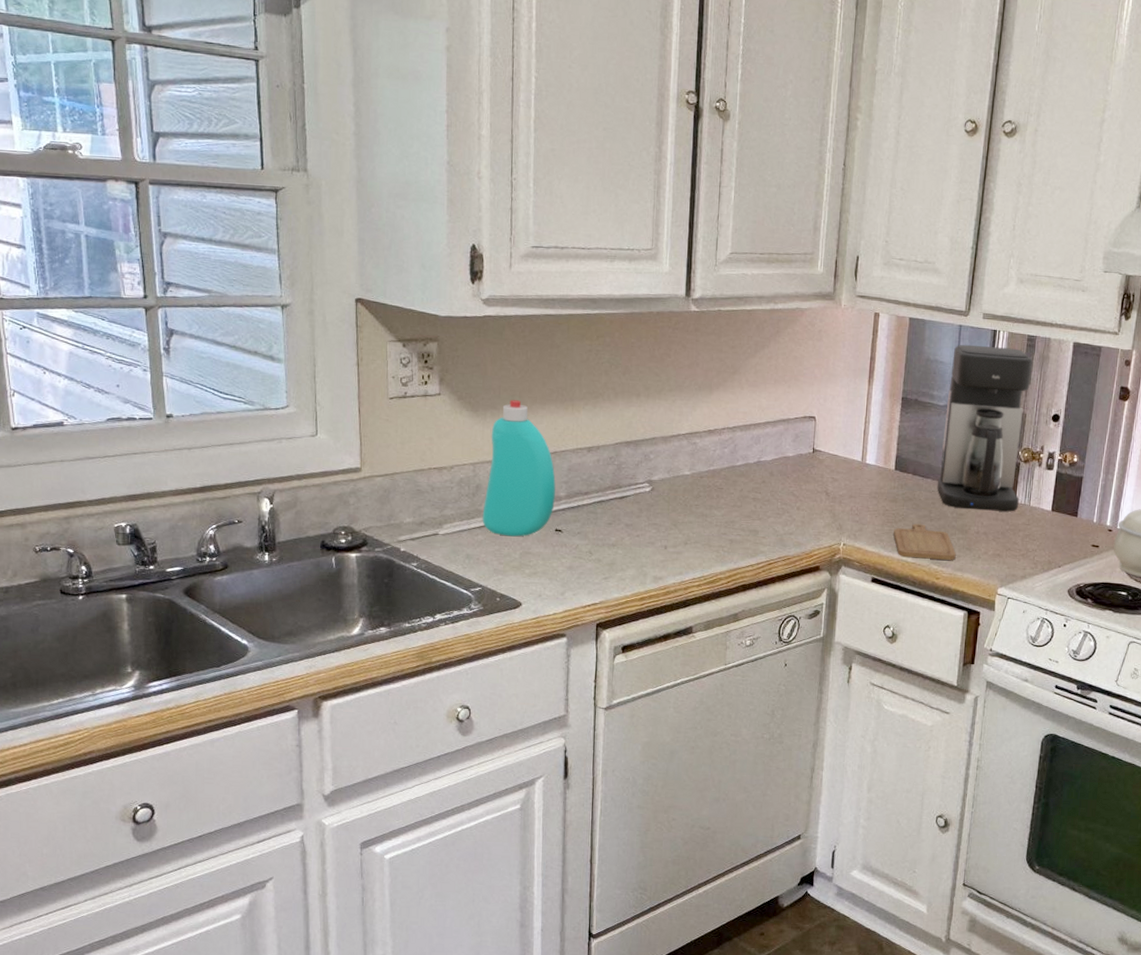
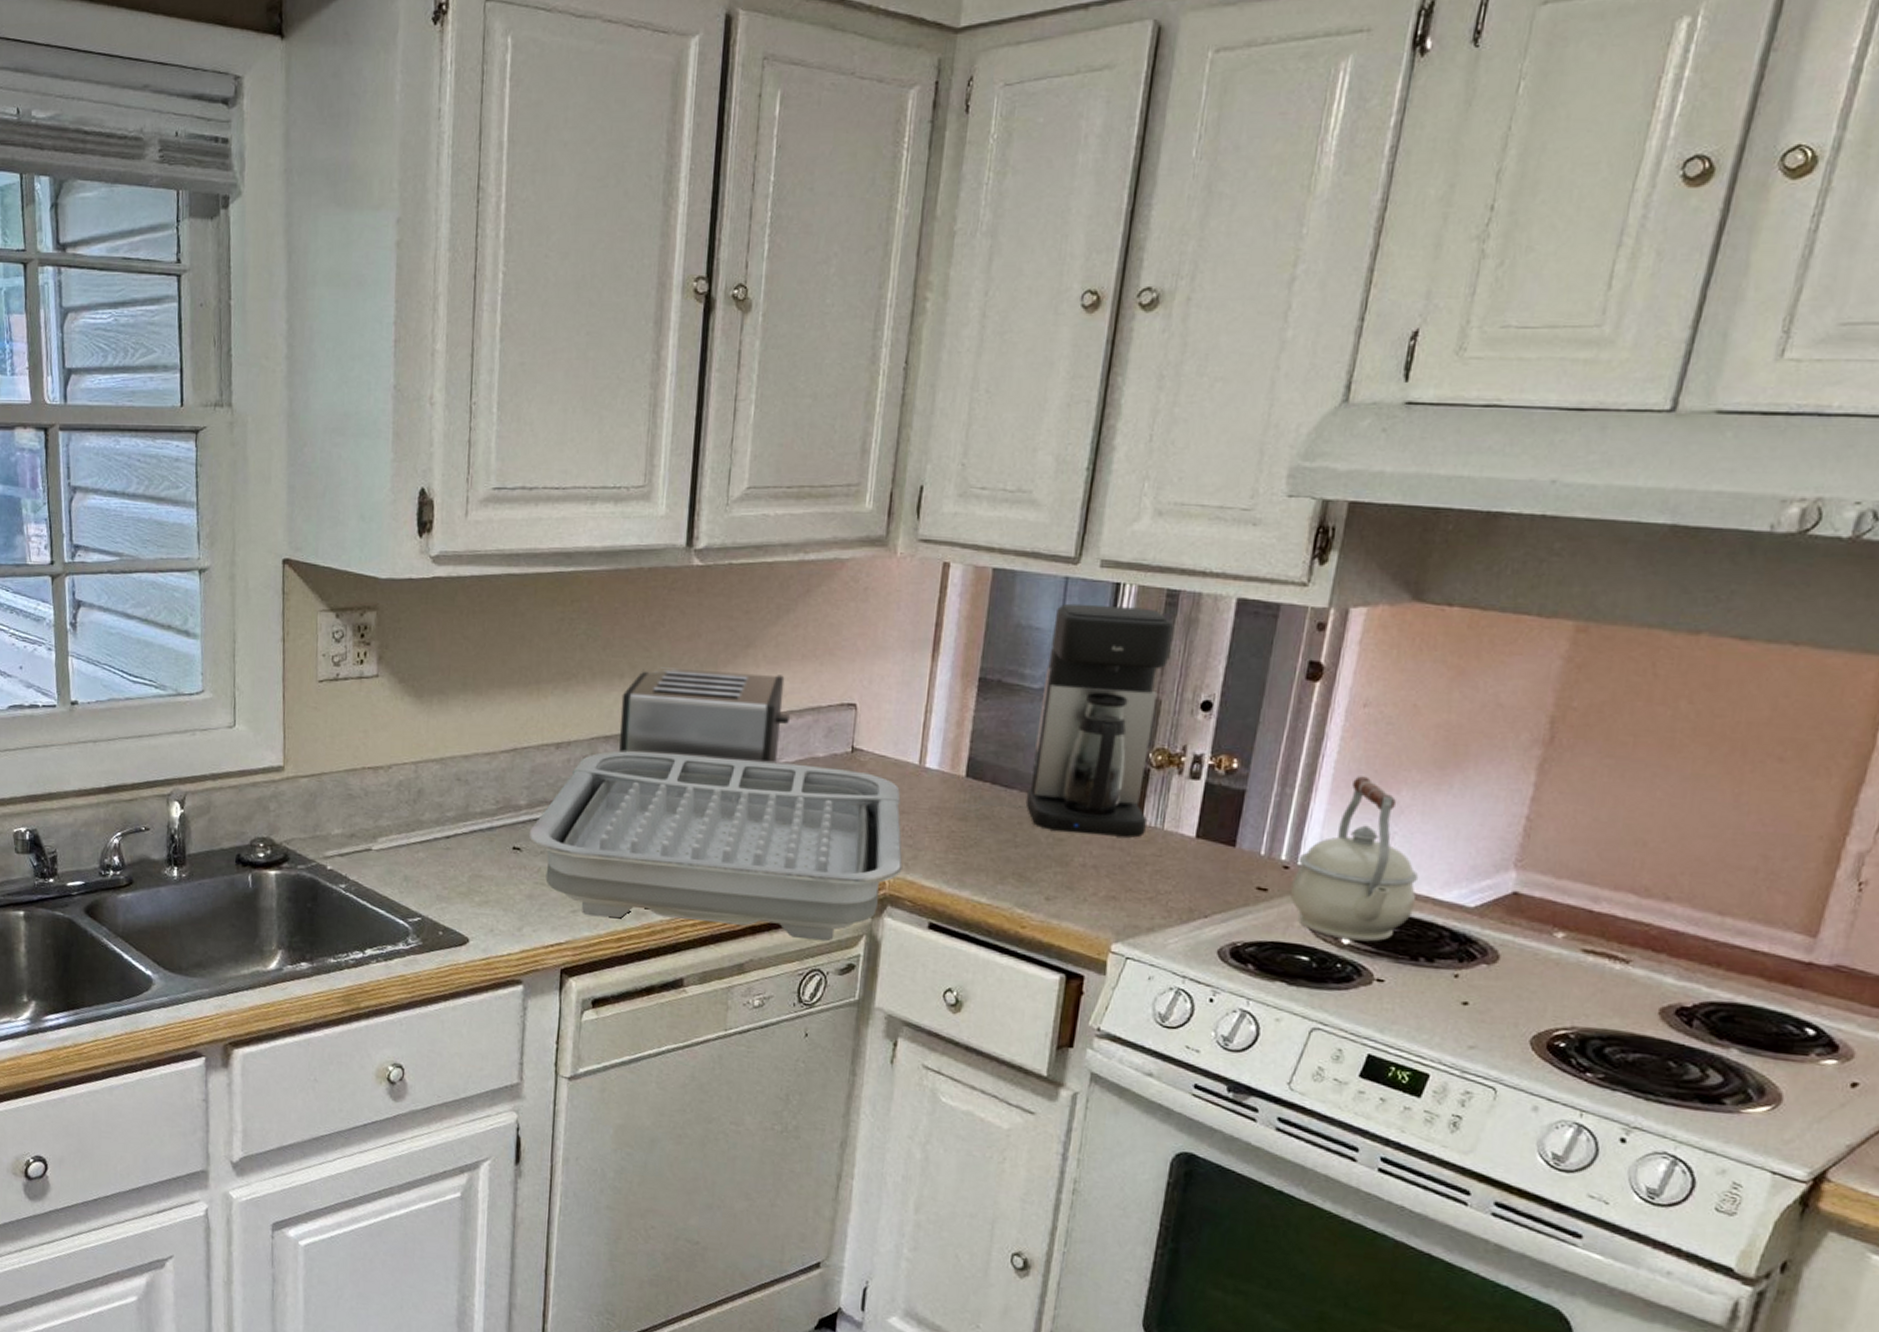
bottle: present [482,400,556,537] -> none [424,683,515,856]
dish rack: none [568,453,852,594] -> present [528,750,903,942]
toaster: none [637,388,768,462] -> present [619,667,791,764]
chopping board: present [893,523,956,560] -> none [961,850,1051,903]

